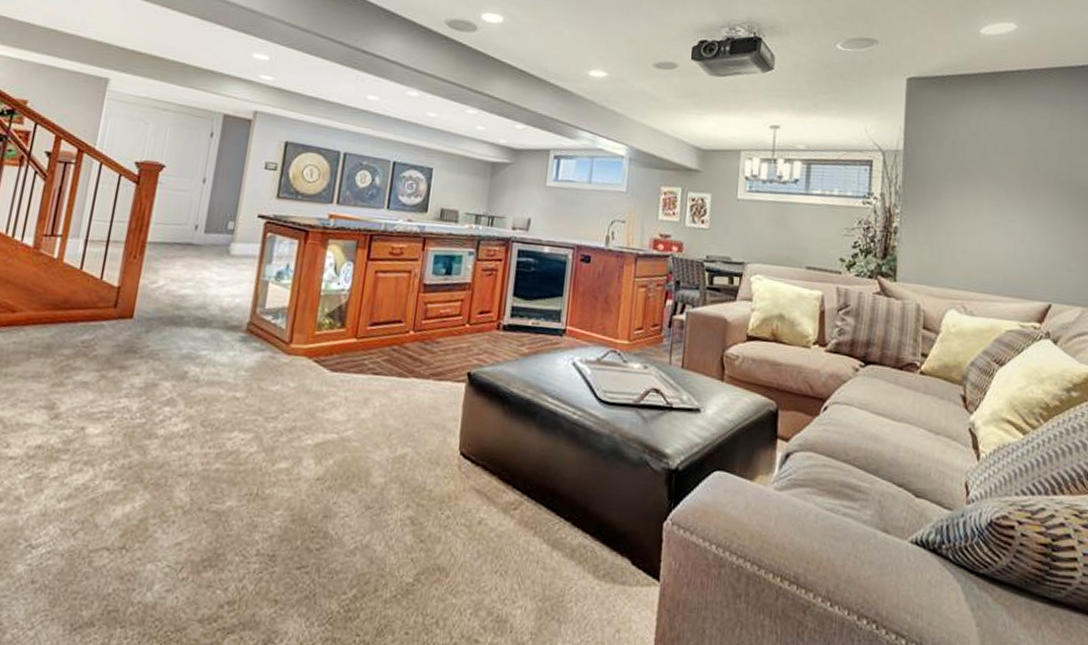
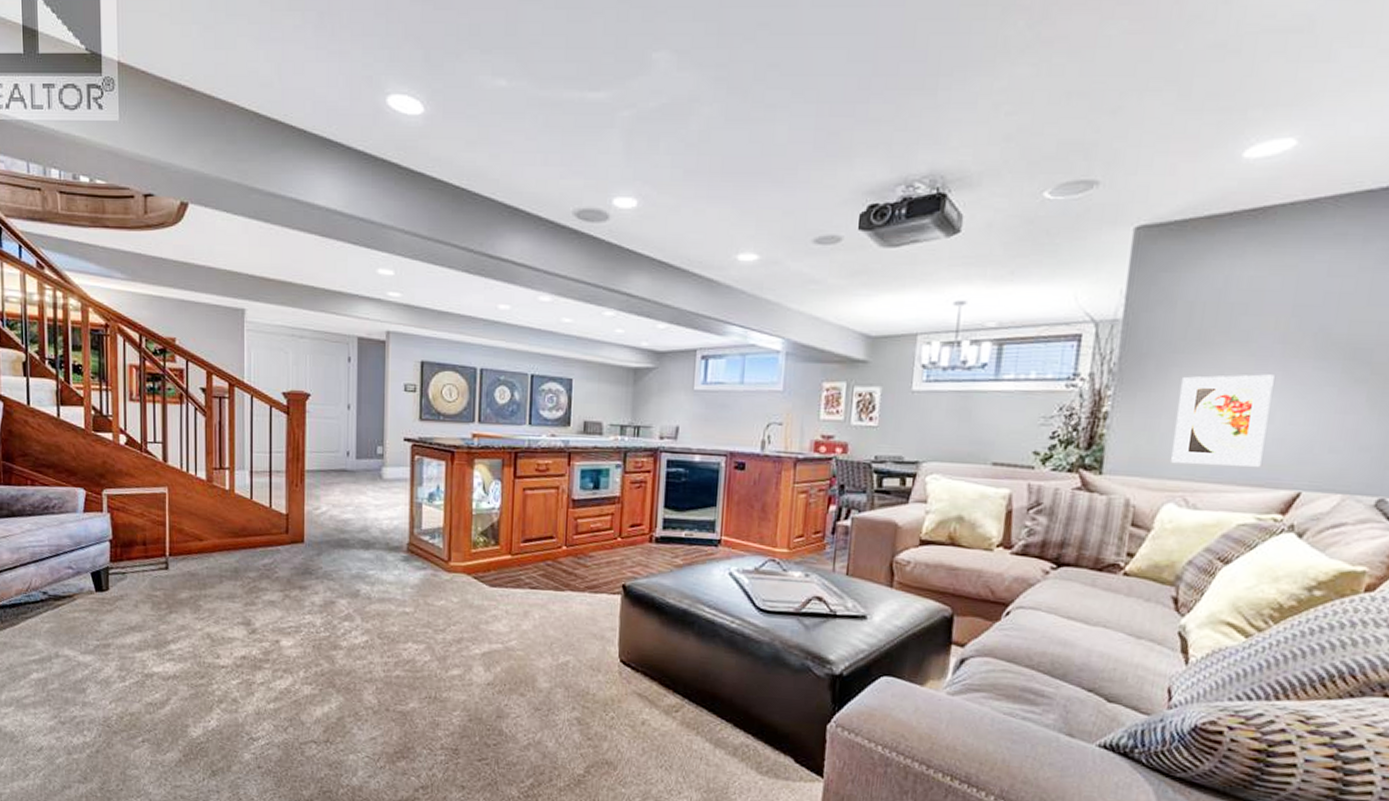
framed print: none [950,201,1021,281] -> present [1171,374,1275,467]

